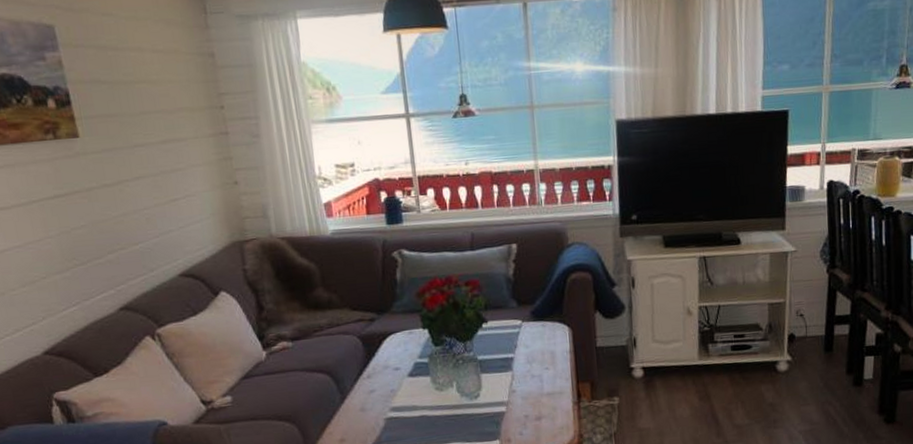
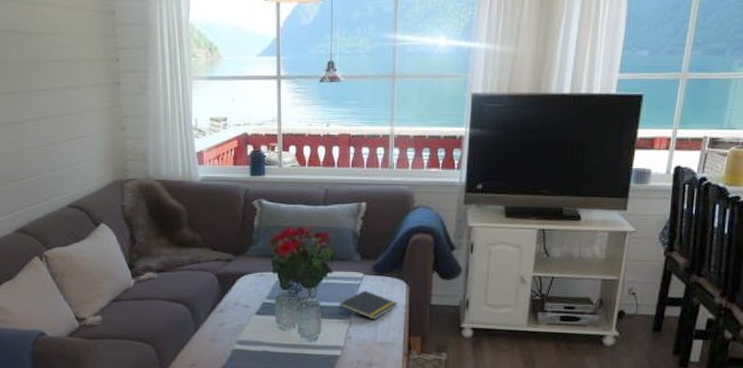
notepad: none [498,338,562,369] -> present [339,290,398,320]

